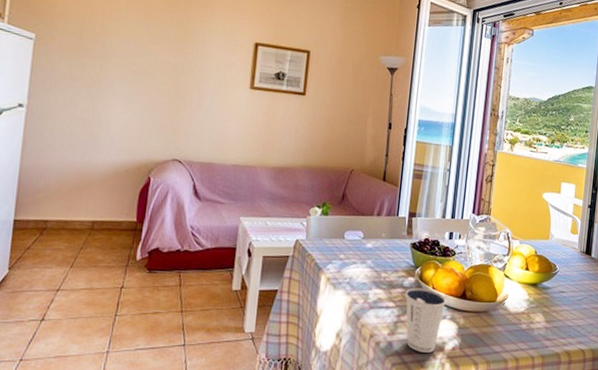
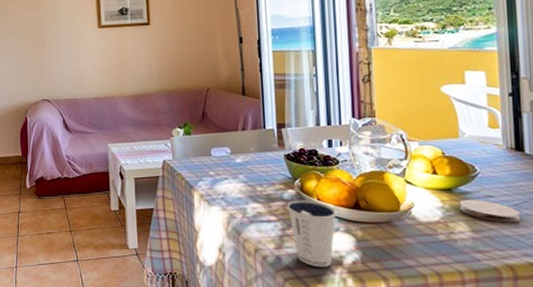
coaster: none [540,294,581,315] -> present [460,200,520,223]

